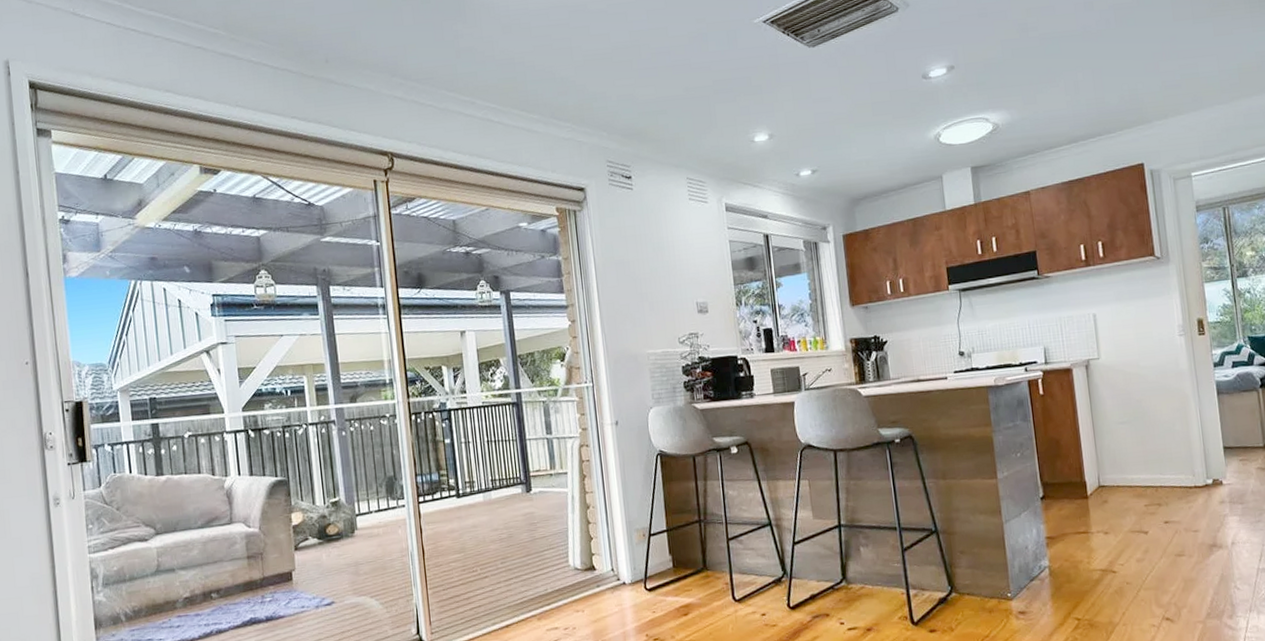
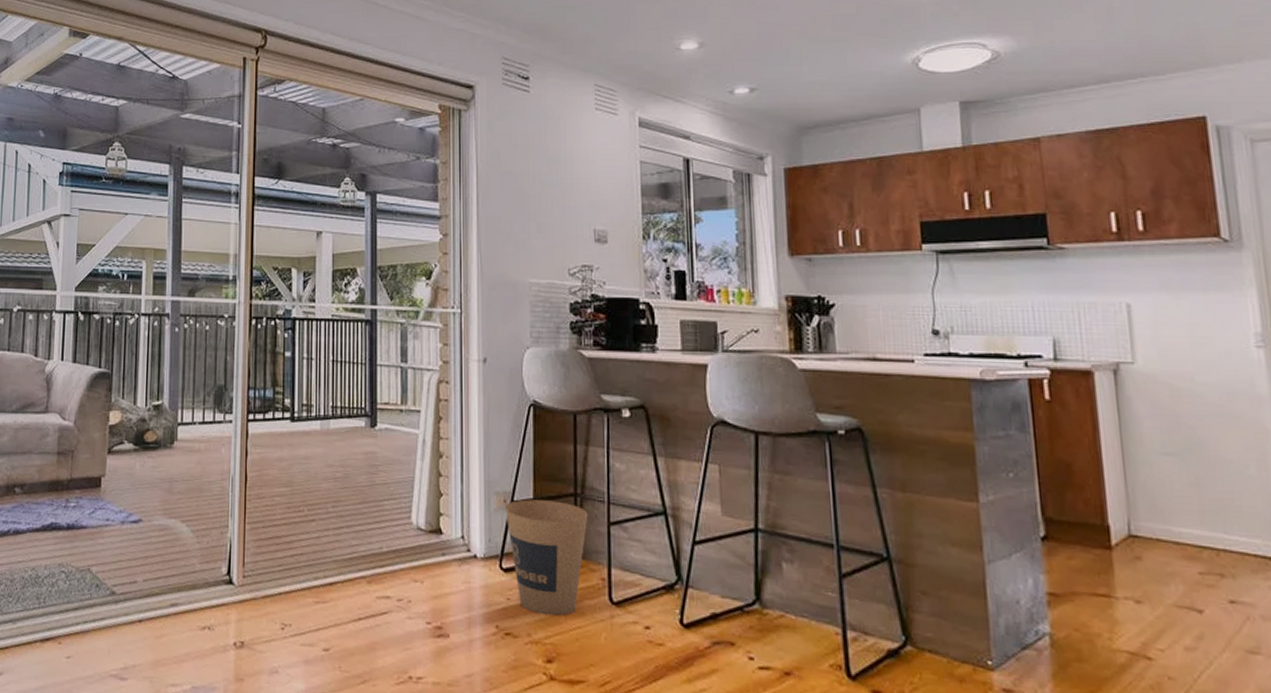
trash can: none [645,528,711,620] -> present [505,499,588,616]

